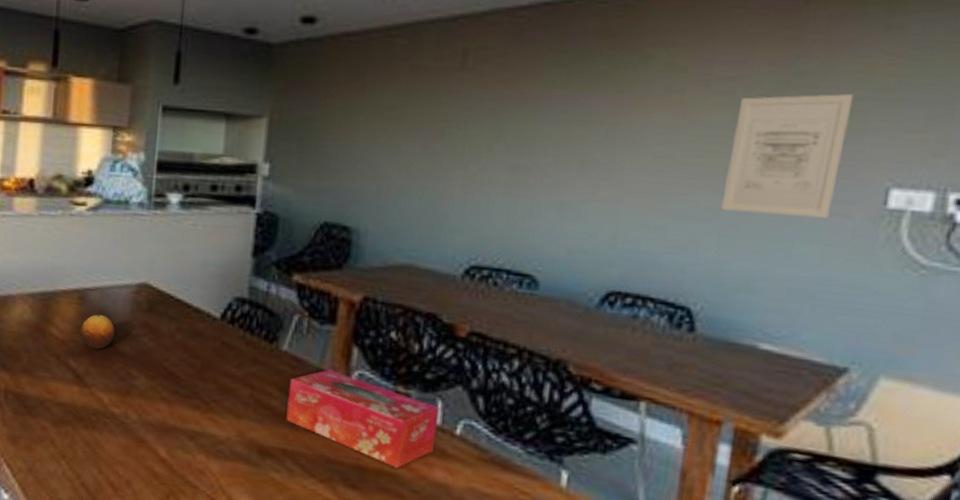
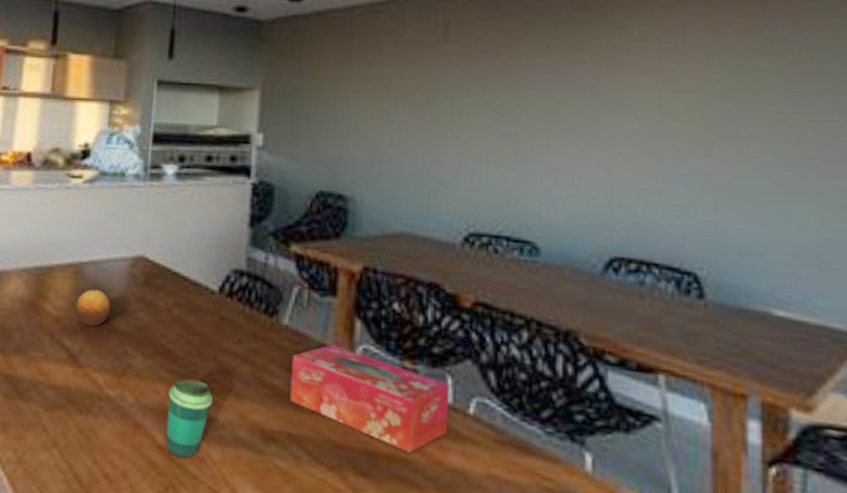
cup: none [167,399,212,470] -> present [166,379,212,458]
wall art: present [720,94,854,219] -> none [712,59,826,181]

